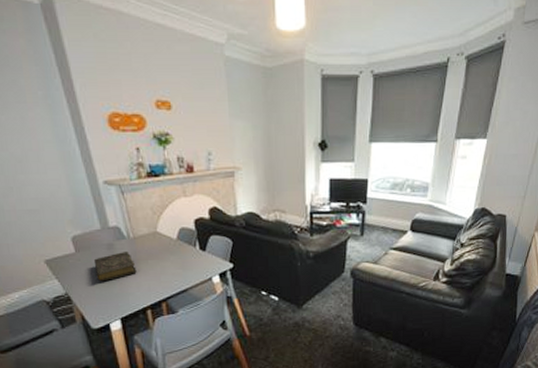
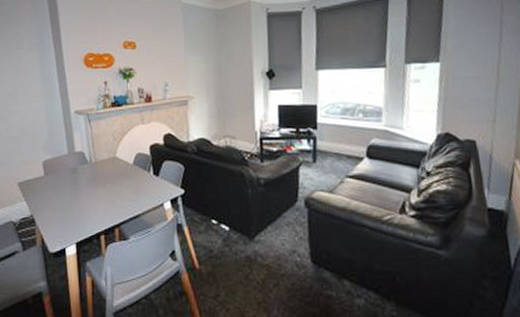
book: present [93,252,137,282] -> none [58,176,95,205]

